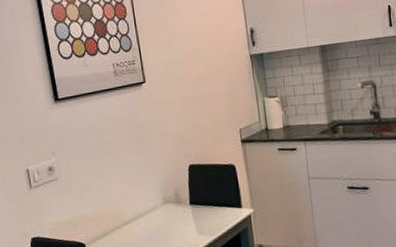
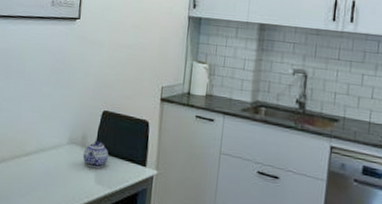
teapot: none [179,194,204,221] -> present [82,140,108,169]

